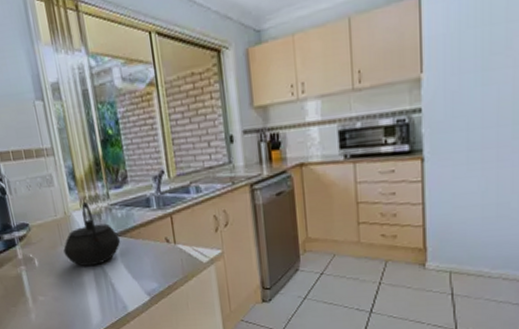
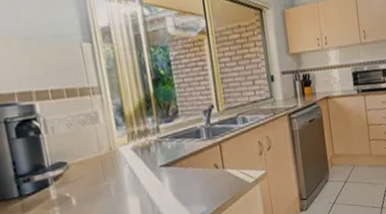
kettle: present [63,202,121,267] -> none [107,137,170,200]

